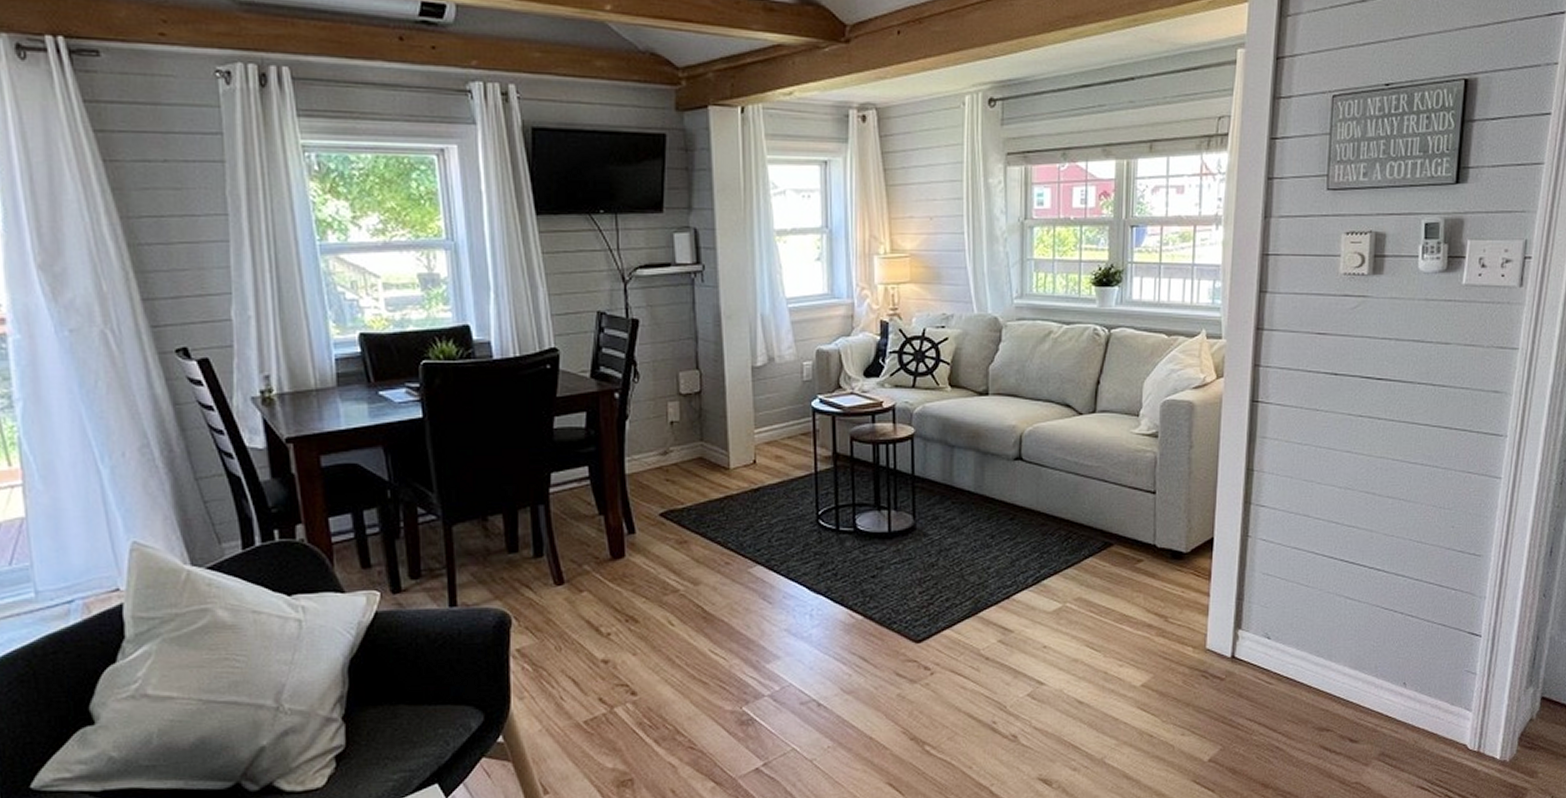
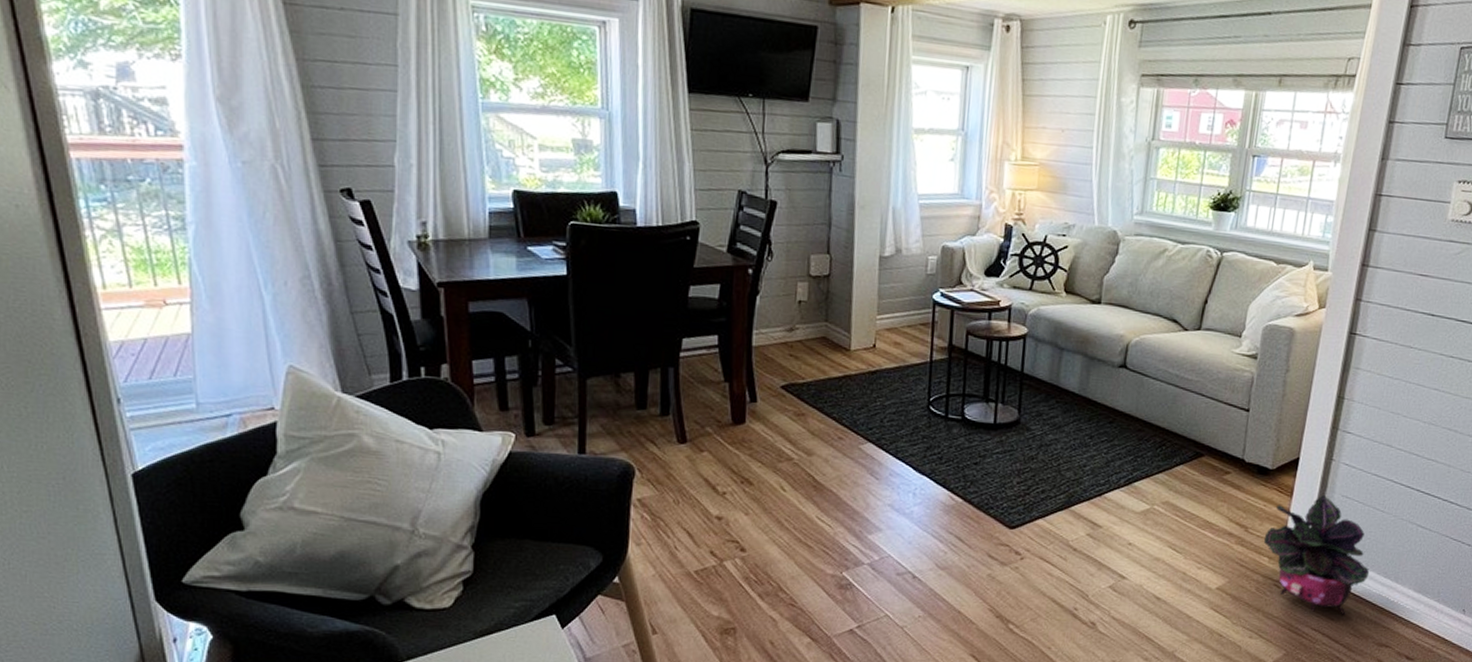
potted plant: none [1185,575,1301,701] -> present [1263,495,1370,615]

